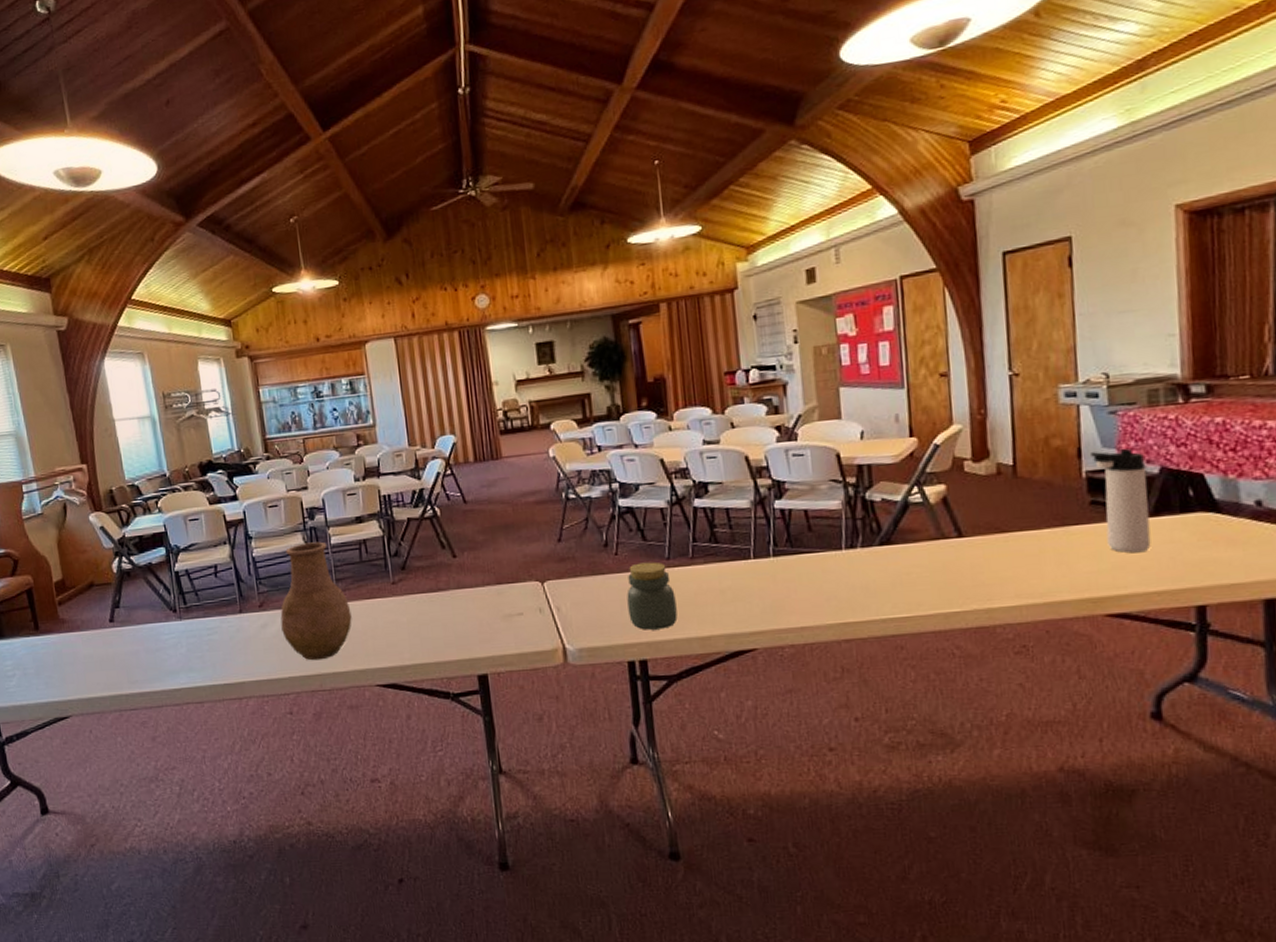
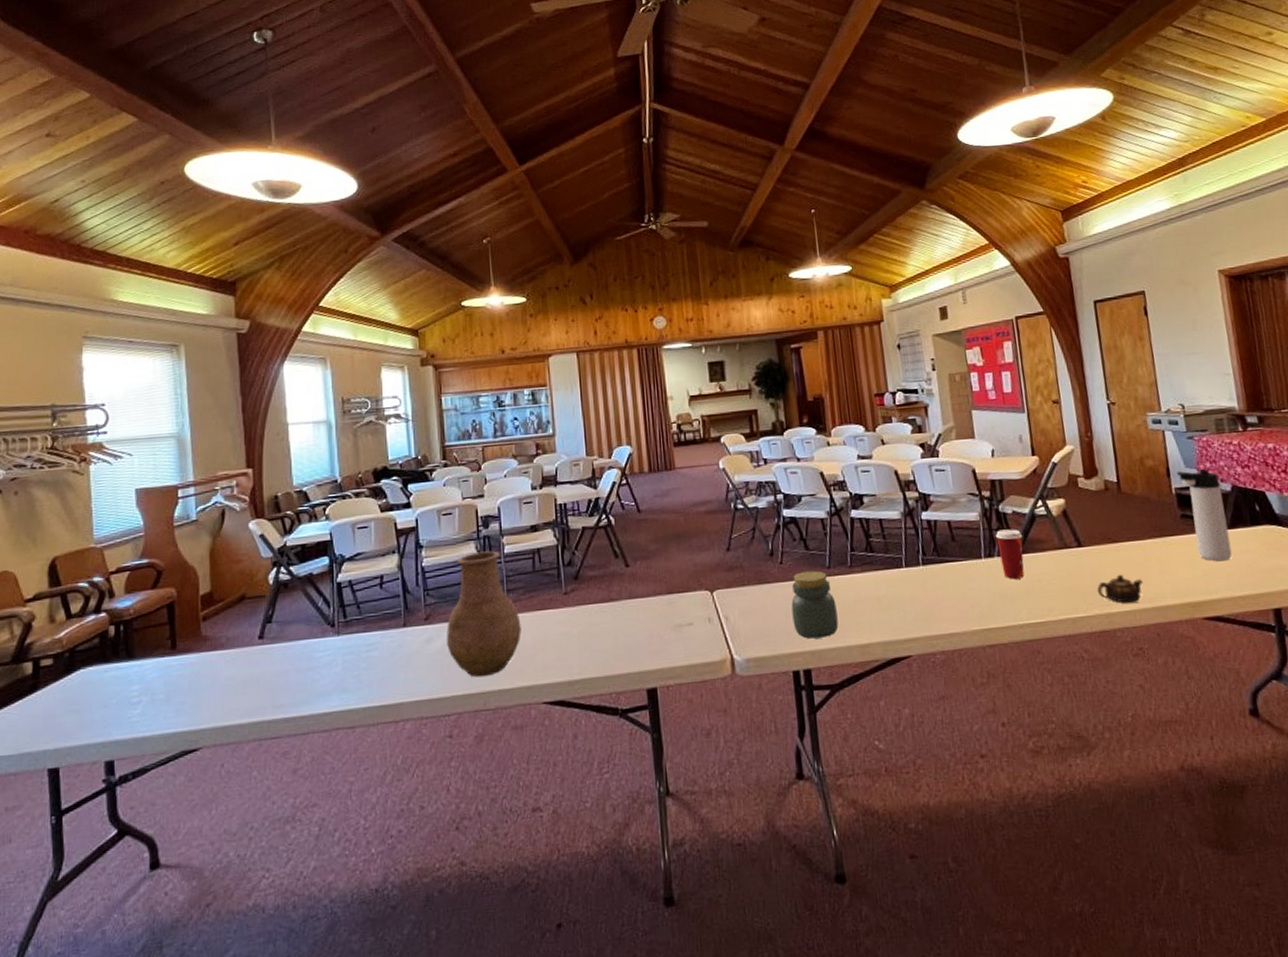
paper cup: none [860,518,893,572] -> present [996,529,1025,579]
teapot: none [977,566,1034,598] -> present [1097,574,1143,603]

